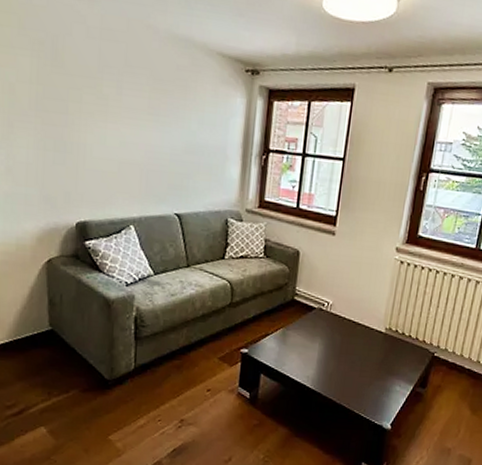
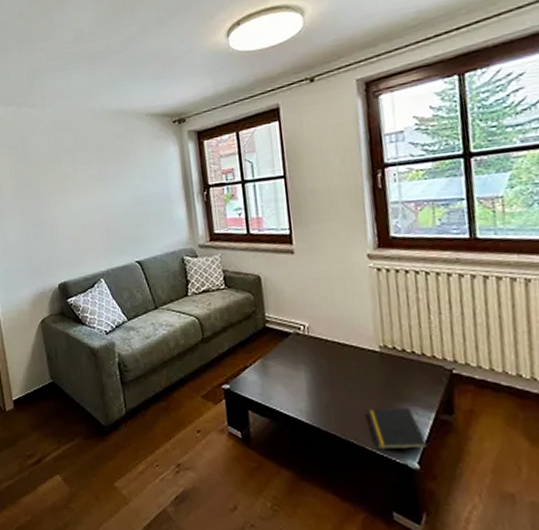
notepad: none [361,380,402,414] -> present [367,408,428,450]

